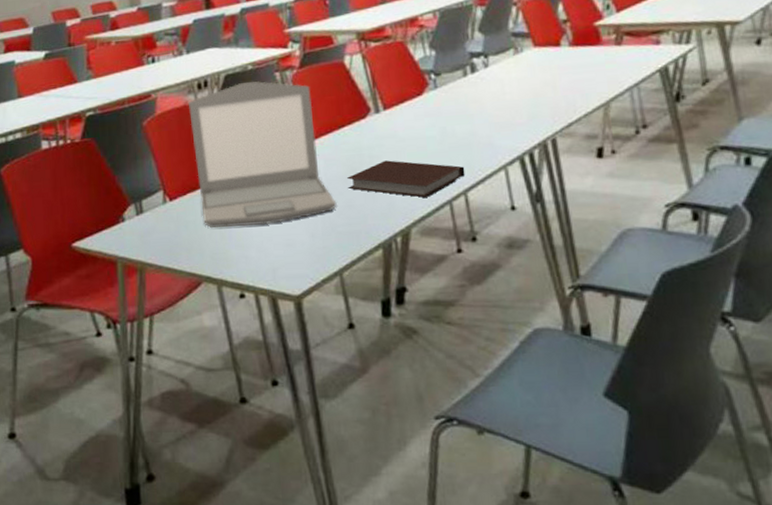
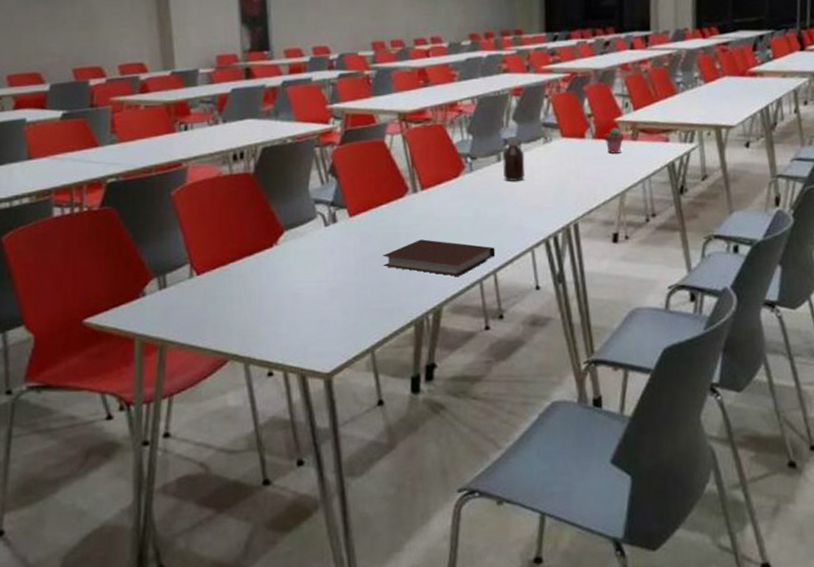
laptop: present [189,81,337,228] -> none [222,155,372,304]
bottle: none [469,48,494,97] -> present [503,136,525,181]
potted succulent: none [583,32,607,61] -> present [604,127,625,154]

